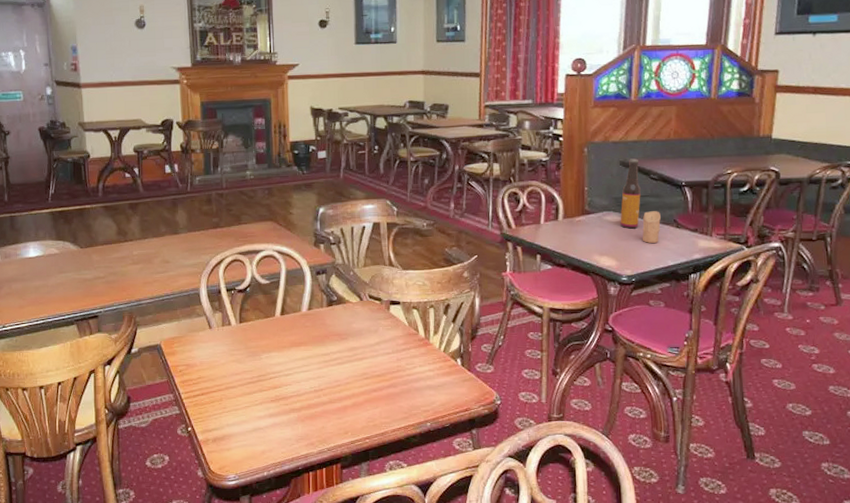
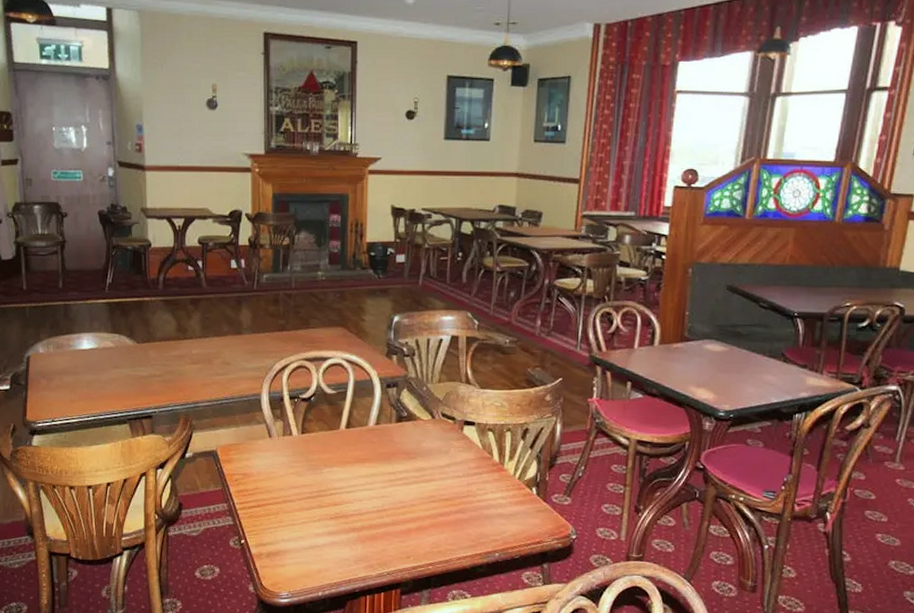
beer bottle: present [620,158,641,229] -> none [722,283,749,360]
candle: present [642,211,661,244] -> none [744,342,767,378]

